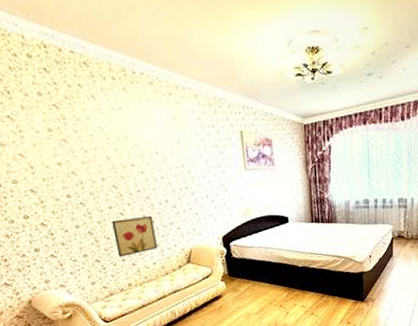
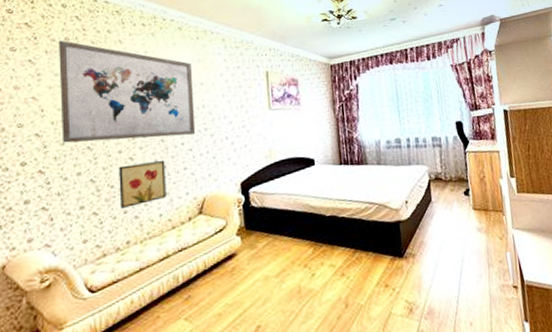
wall art: none [32,94,178,199] -> present [59,40,196,143]

